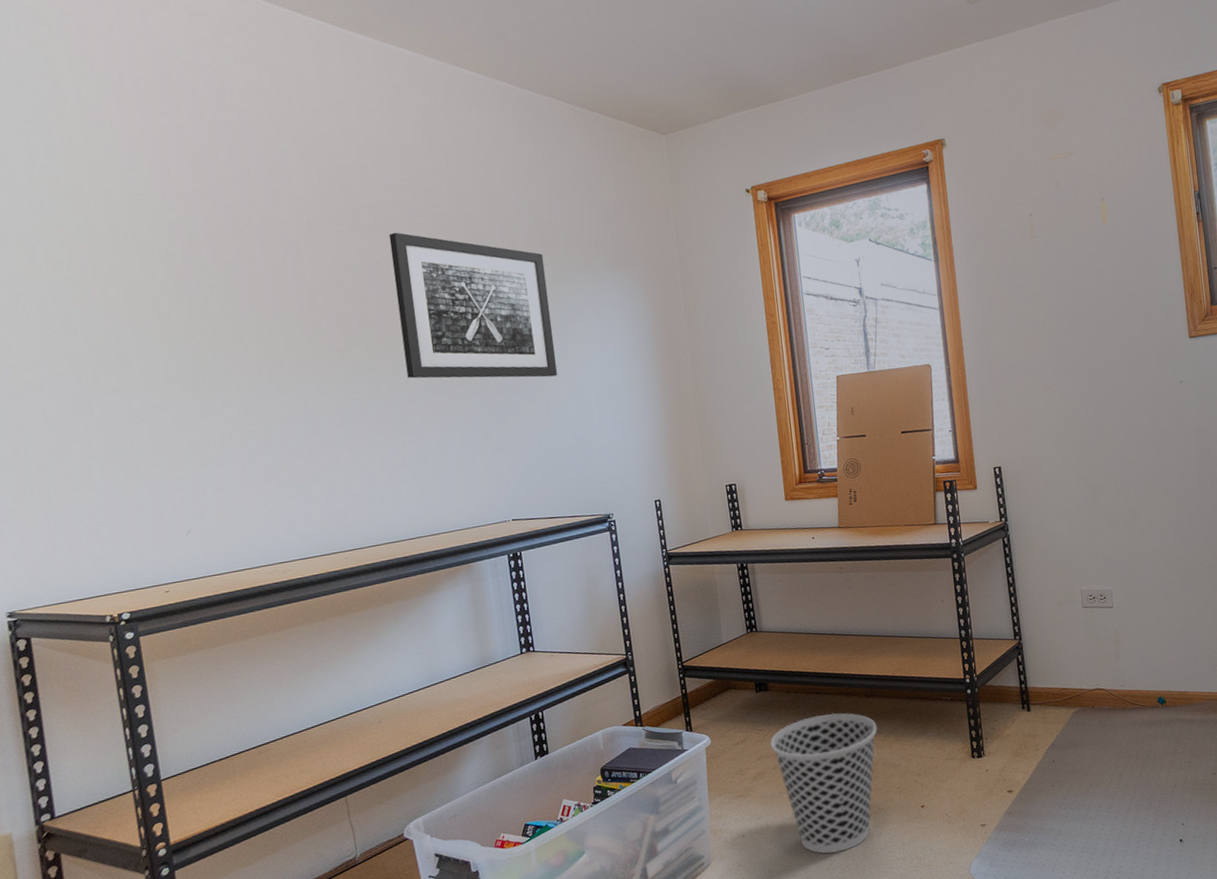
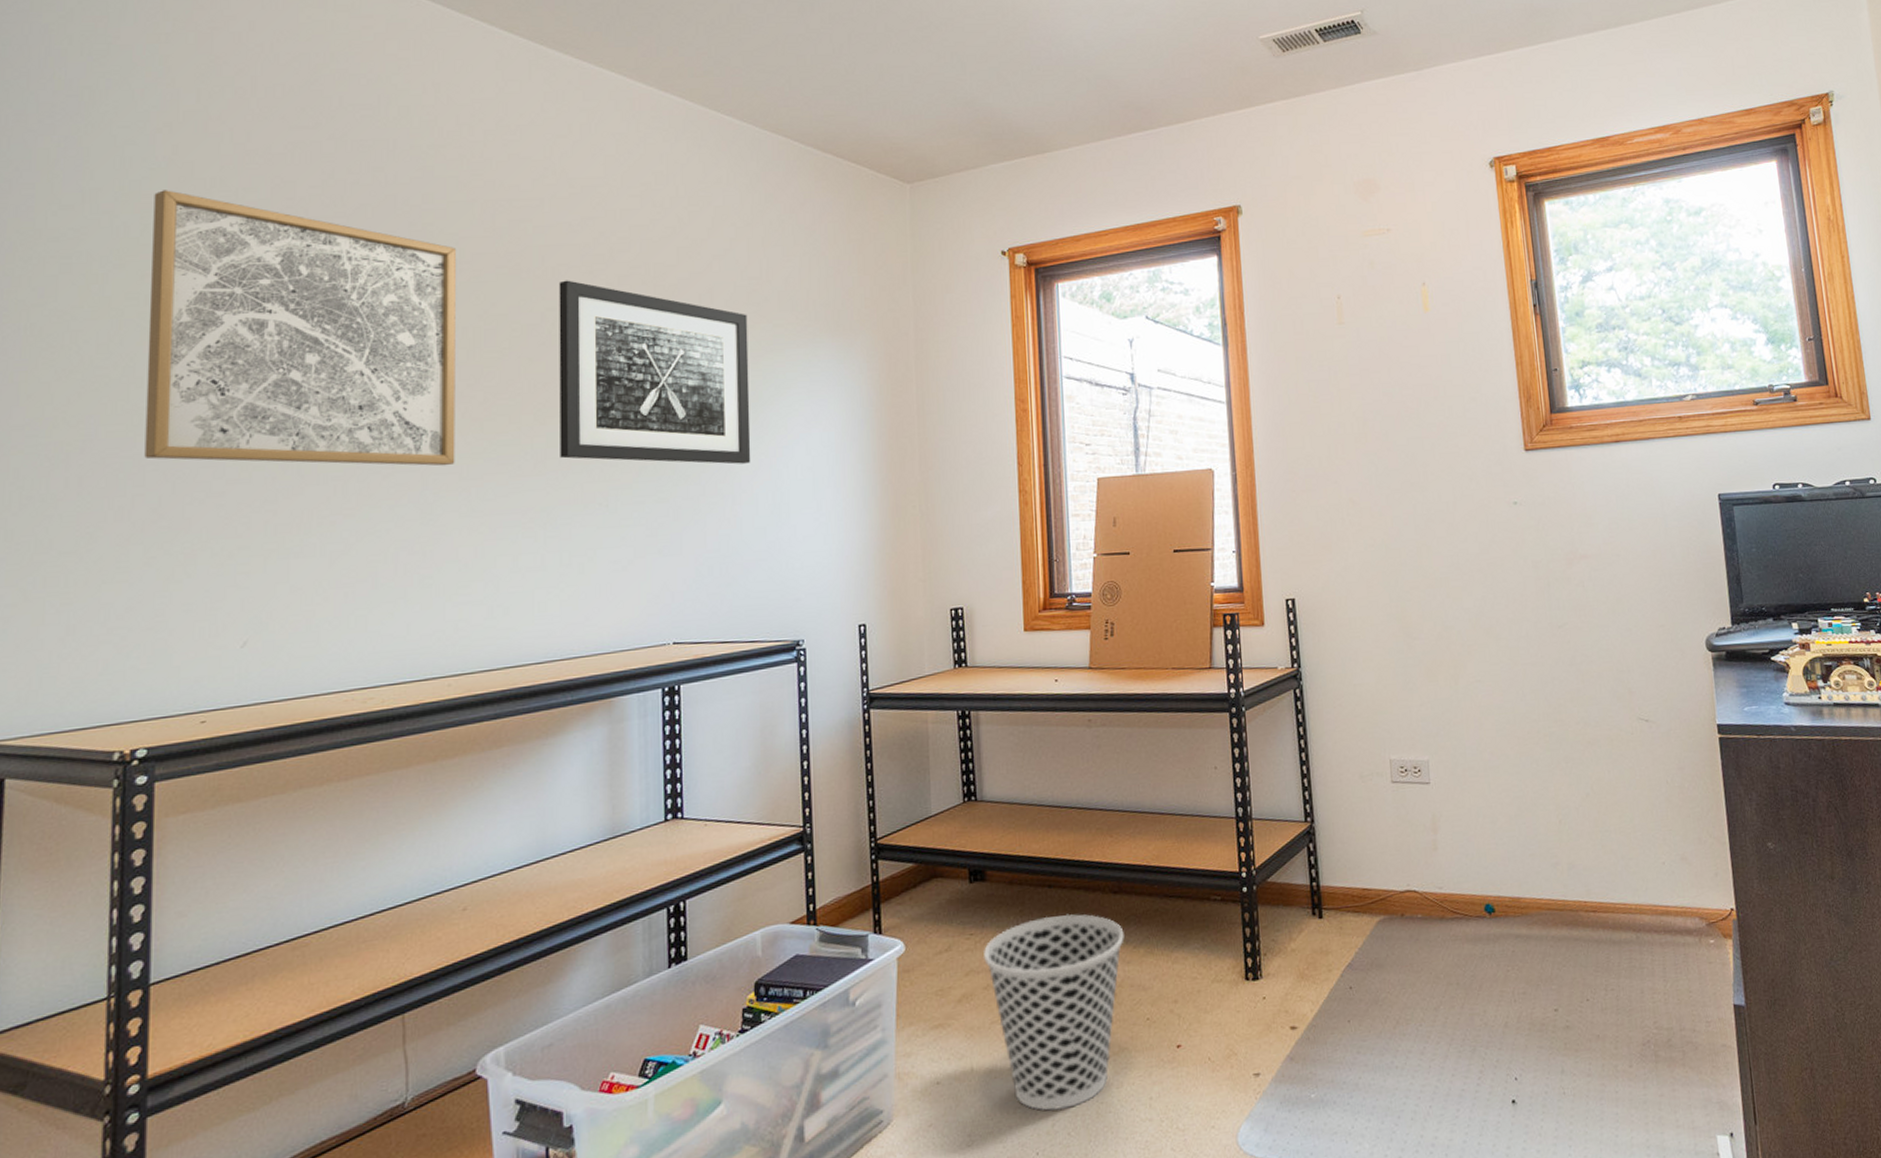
wall art: none [59,173,327,393] -> present [144,190,456,466]

